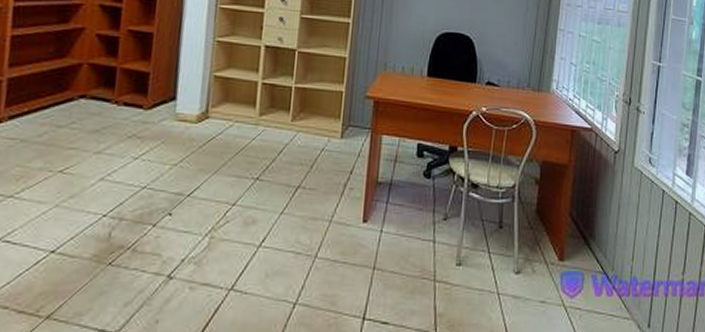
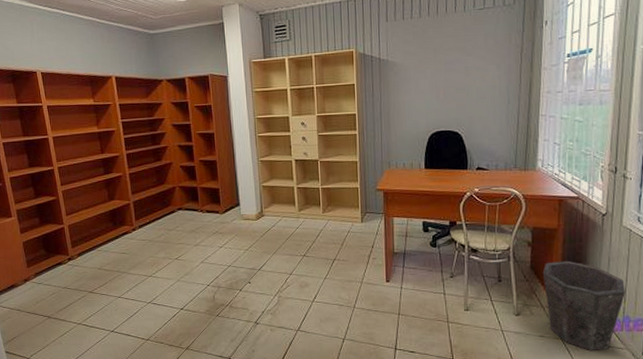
waste bin: none [549,204,634,321] -> present [542,260,625,350]

